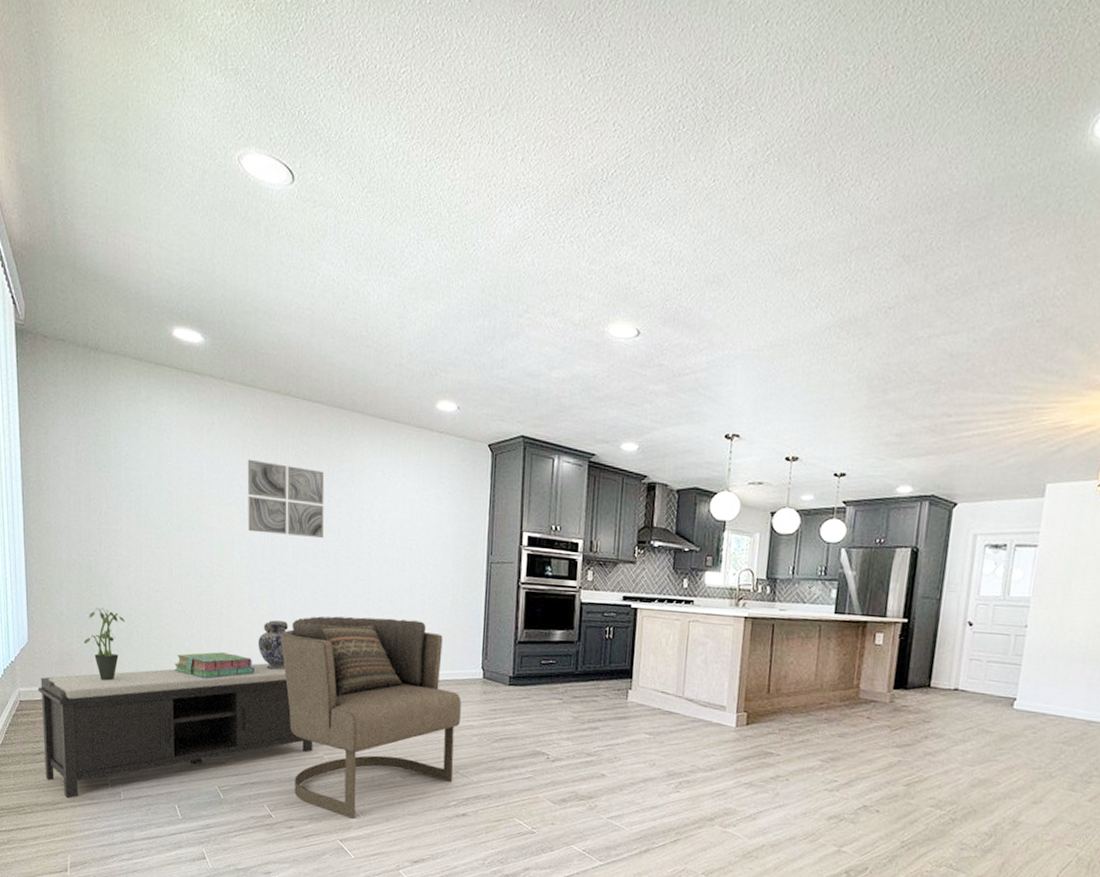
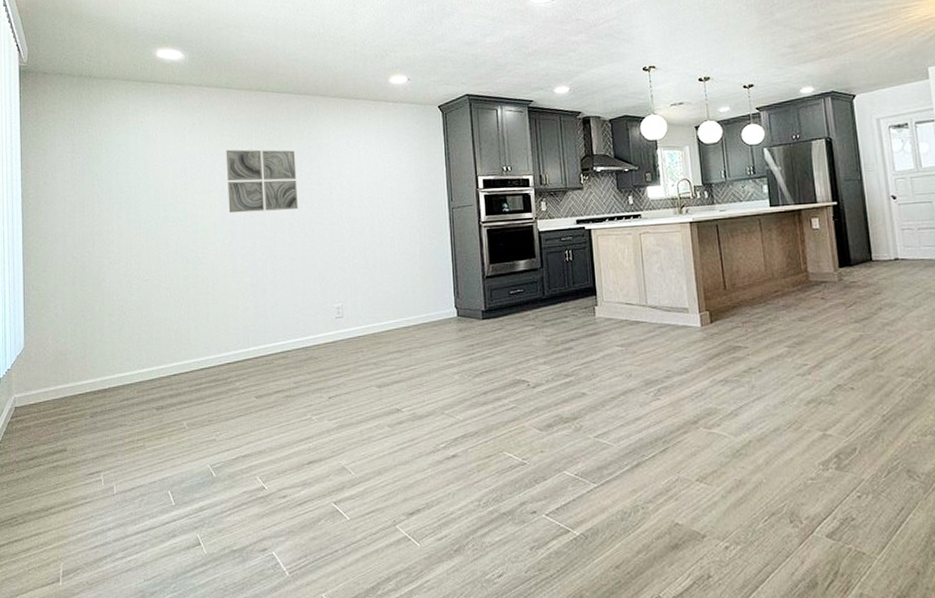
bench: present [38,663,313,799] -> none [33,334,302,502]
potted plant: present [83,607,126,681] -> none [77,304,118,375]
stack of books: present [175,652,254,679] -> none [164,329,241,358]
decorative vase: present [257,620,288,670] -> none [242,291,270,339]
armchair: present [280,616,461,819] -> none [263,271,441,478]

